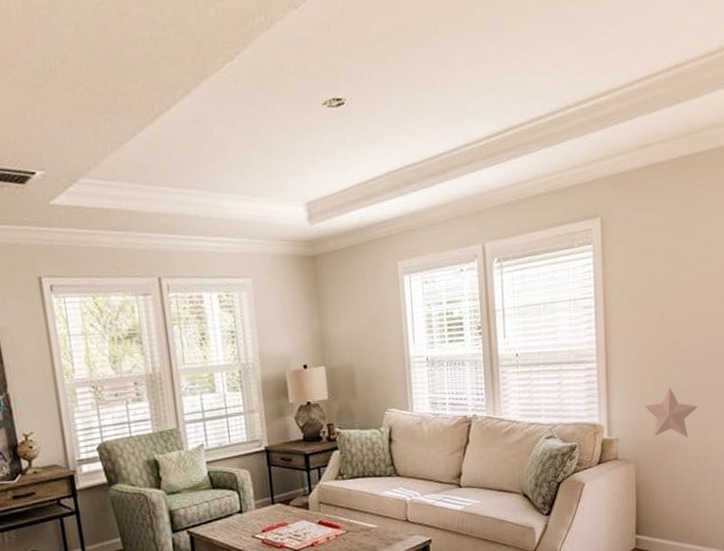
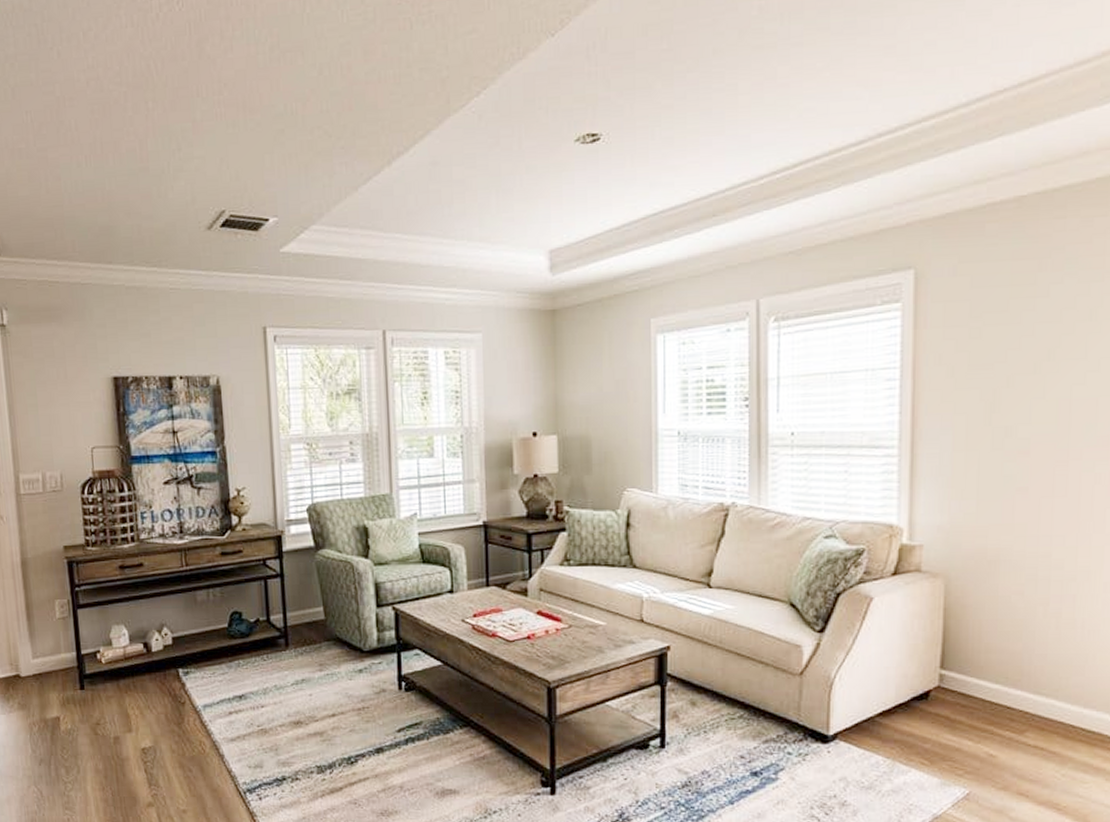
decorative star: present [644,386,698,438] -> none [962,484,1039,552]

